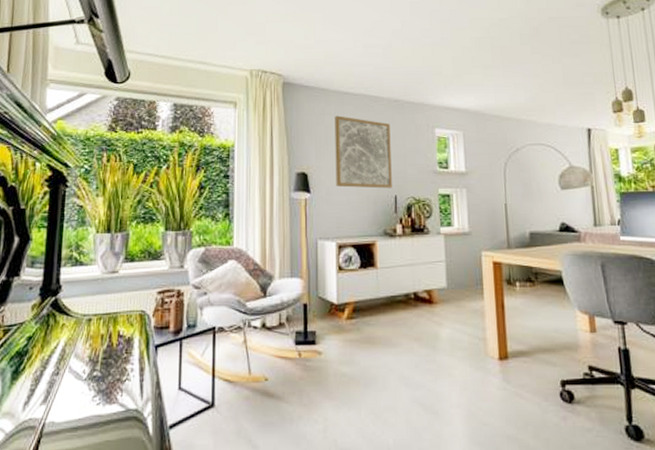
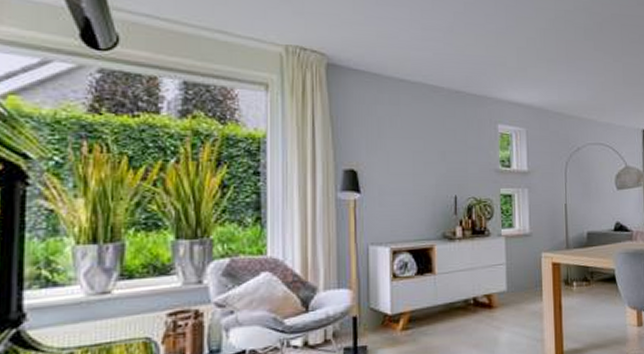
wall art: present [335,115,392,189] -> none [389,105,452,188]

